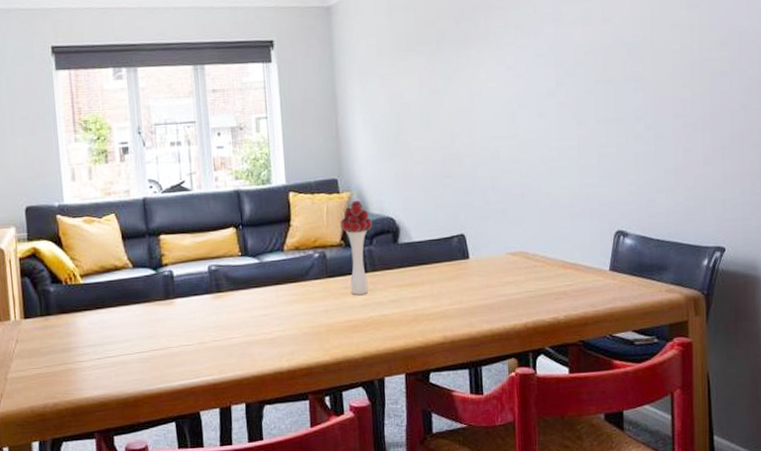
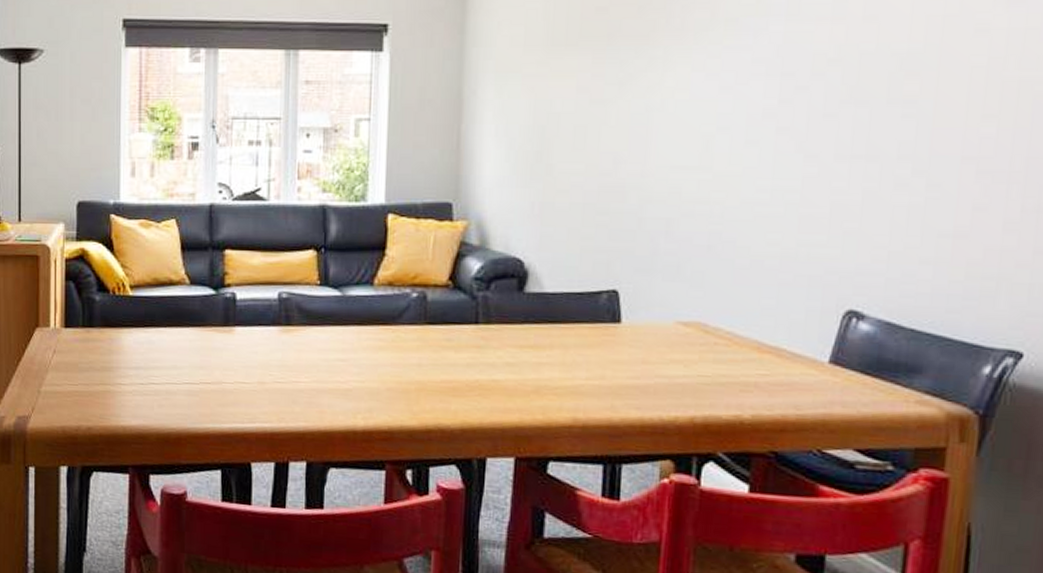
flower bouquet: present [340,201,372,296] -> none [449,232,492,352]

